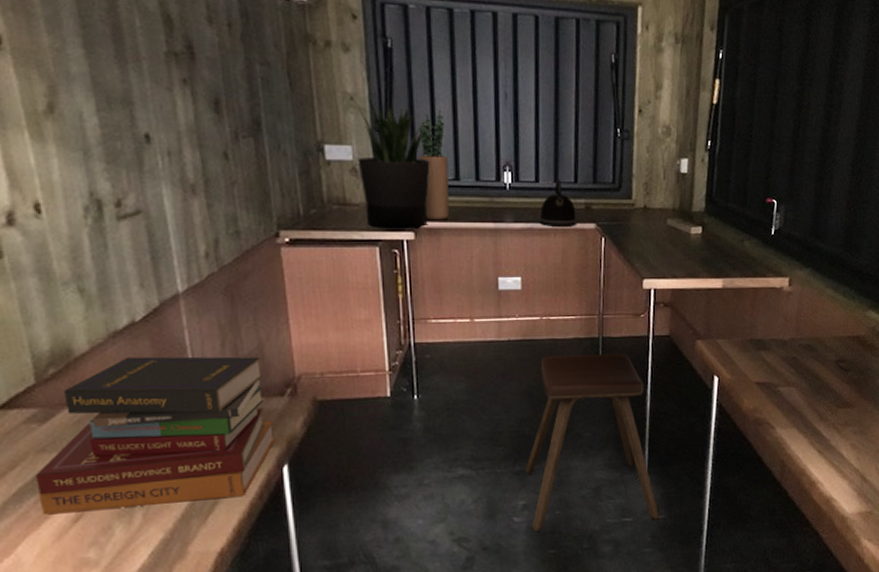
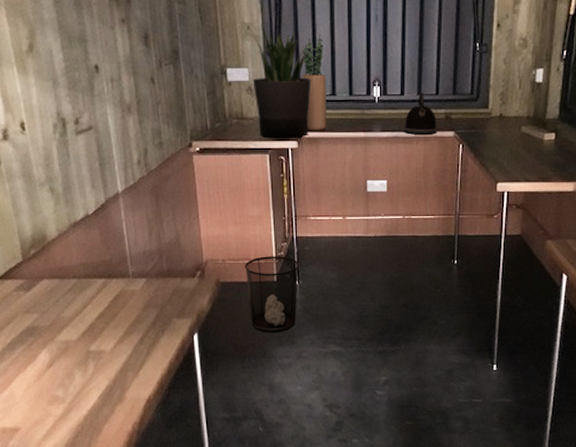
books: present [34,356,275,515] -> none [22,242,188,361]
waste bin: none [350,366,419,459] -> present [245,256,300,333]
music stool: present [524,353,659,532] -> none [386,250,506,404]

